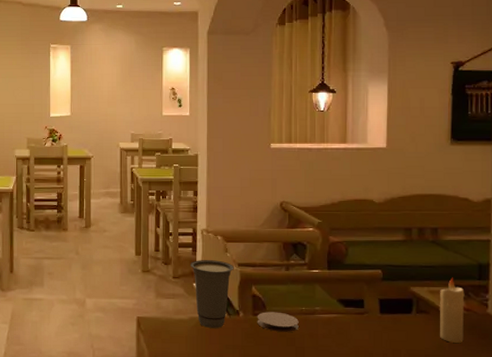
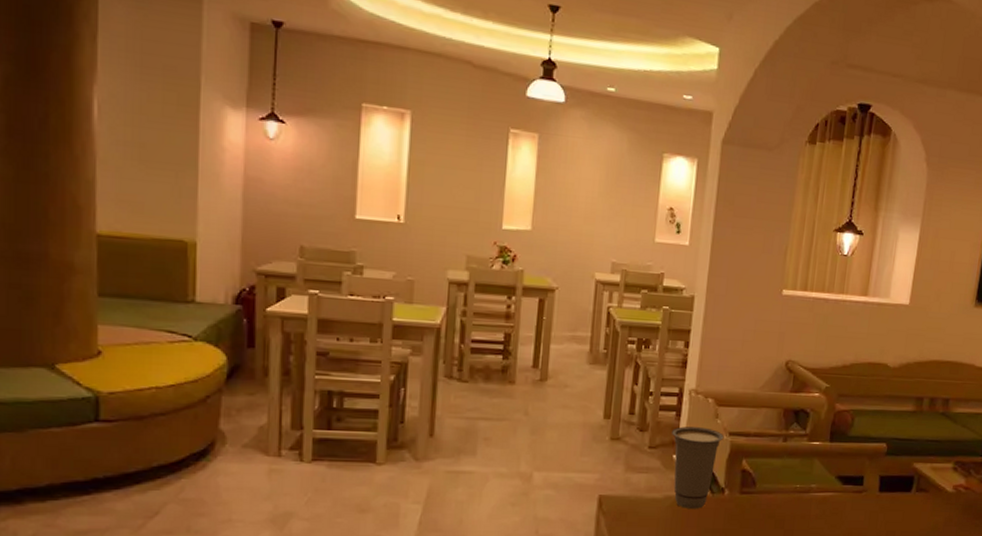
coaster: present [257,312,299,333] -> none [744,489,791,514]
candle: present [440,277,465,343] -> none [936,453,967,523]

